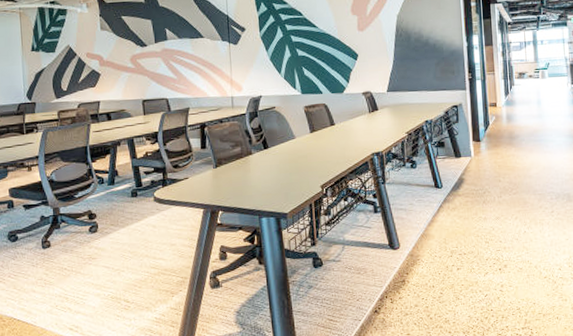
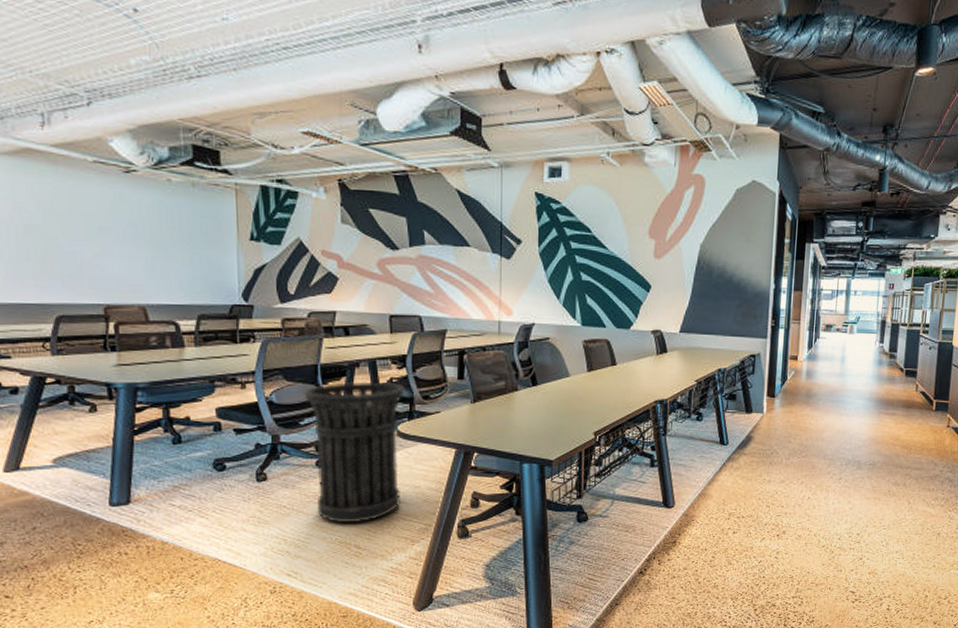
trash can: none [77,156,161,281] -> present [304,381,405,523]

